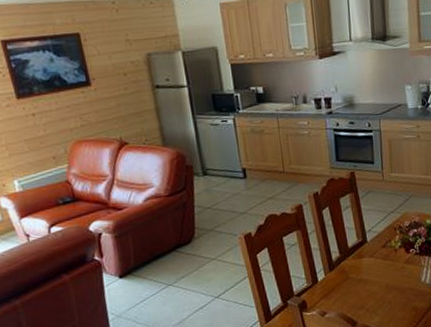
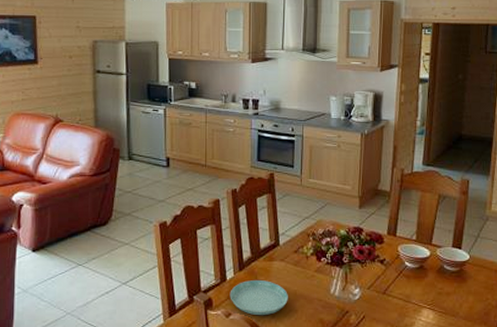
saucer: none [322,277,381,311] -> present [230,280,288,316]

